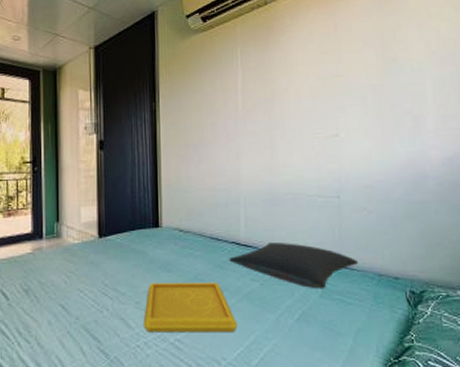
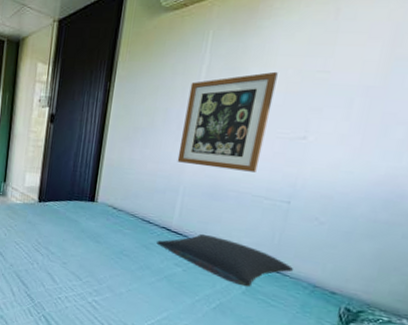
serving tray: present [144,283,238,333] -> none [67,249,153,306]
wall art: none [230,79,305,174] -> present [177,71,278,172]

